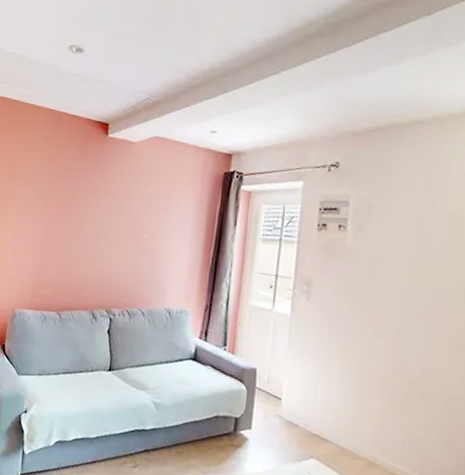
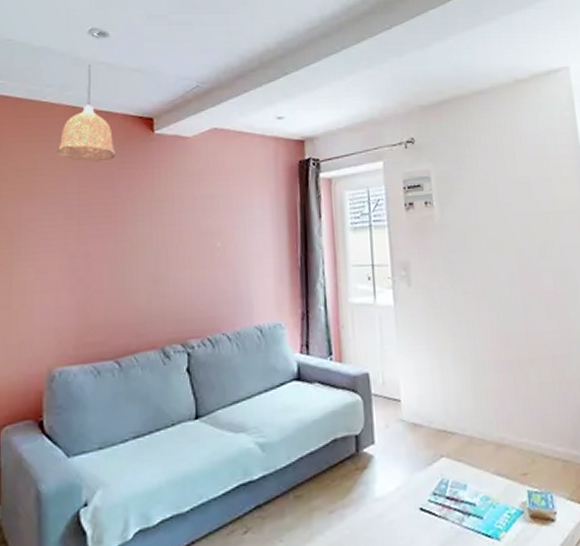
pendant lamp: none [35,75,78,156] -> present [56,63,116,162]

